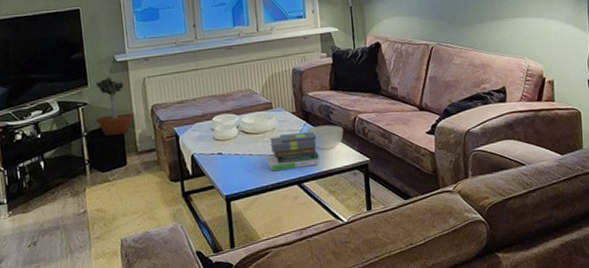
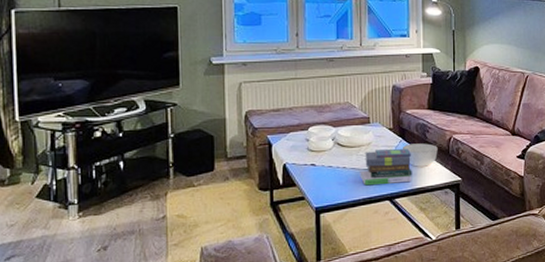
potted tree: present [95,73,134,137] -> none [184,76,226,140]

